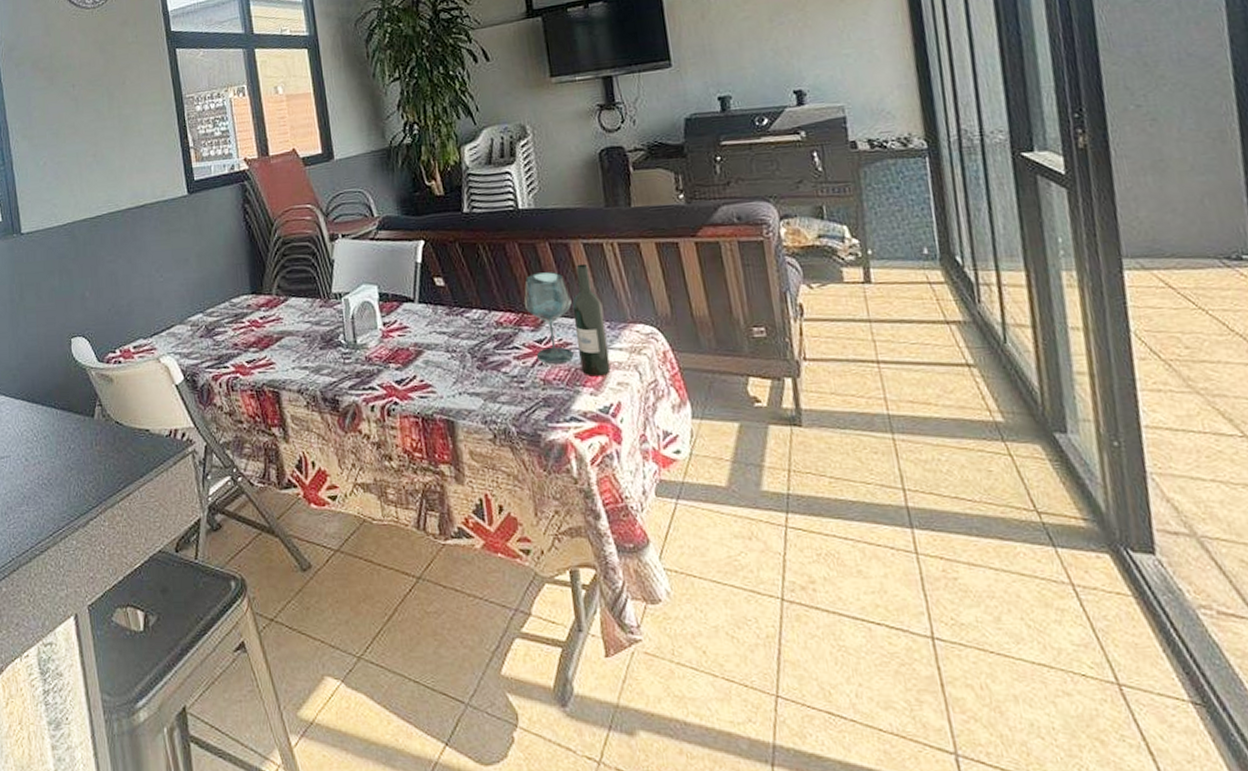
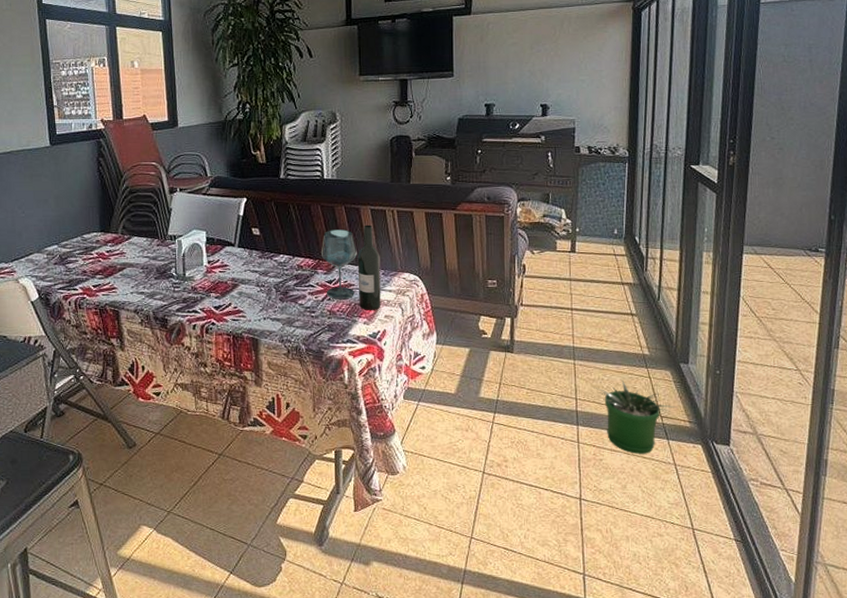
planter: none [927,461,1067,569] -> present [594,380,681,454]

